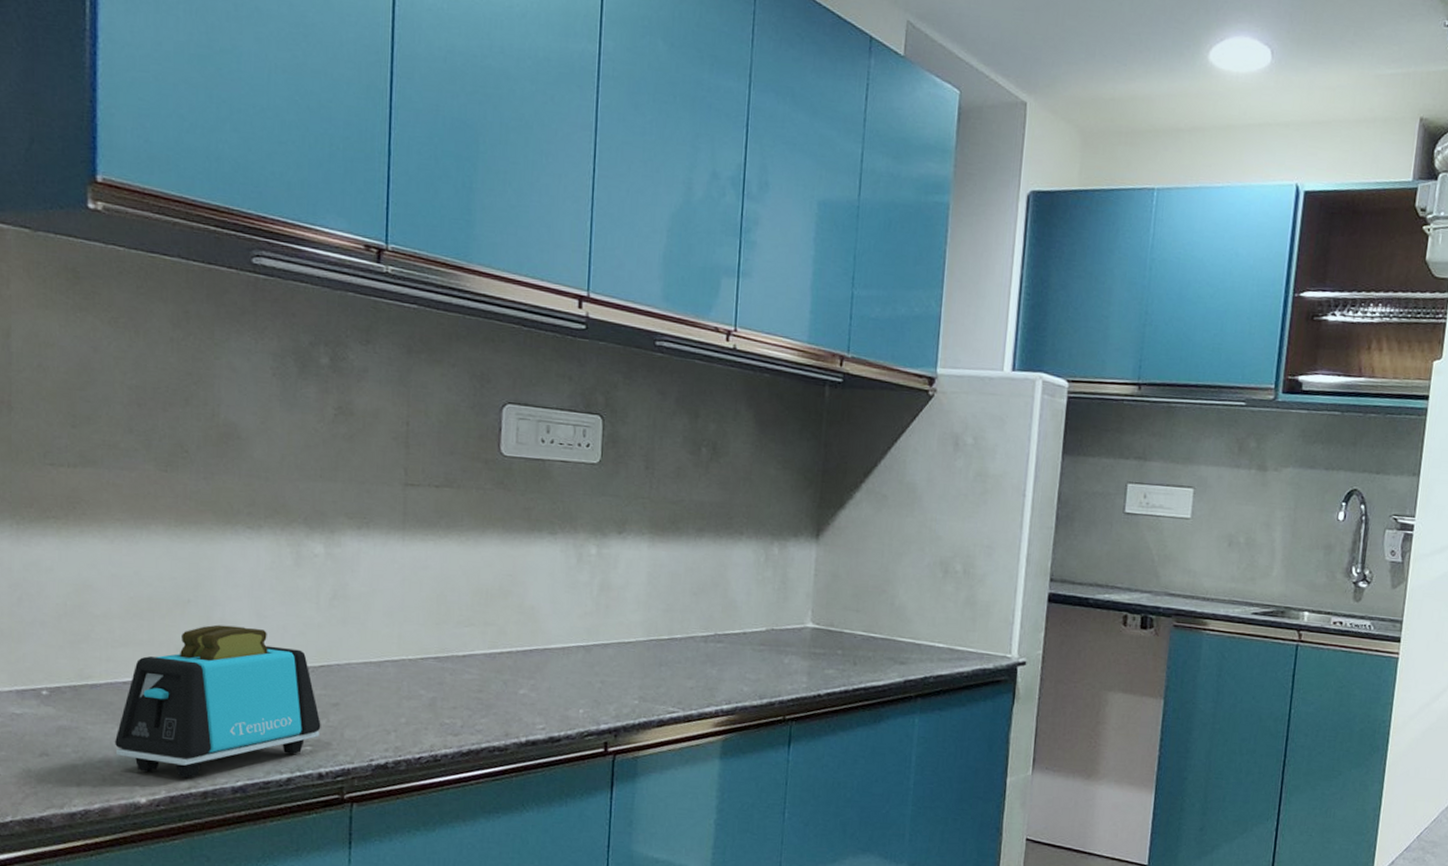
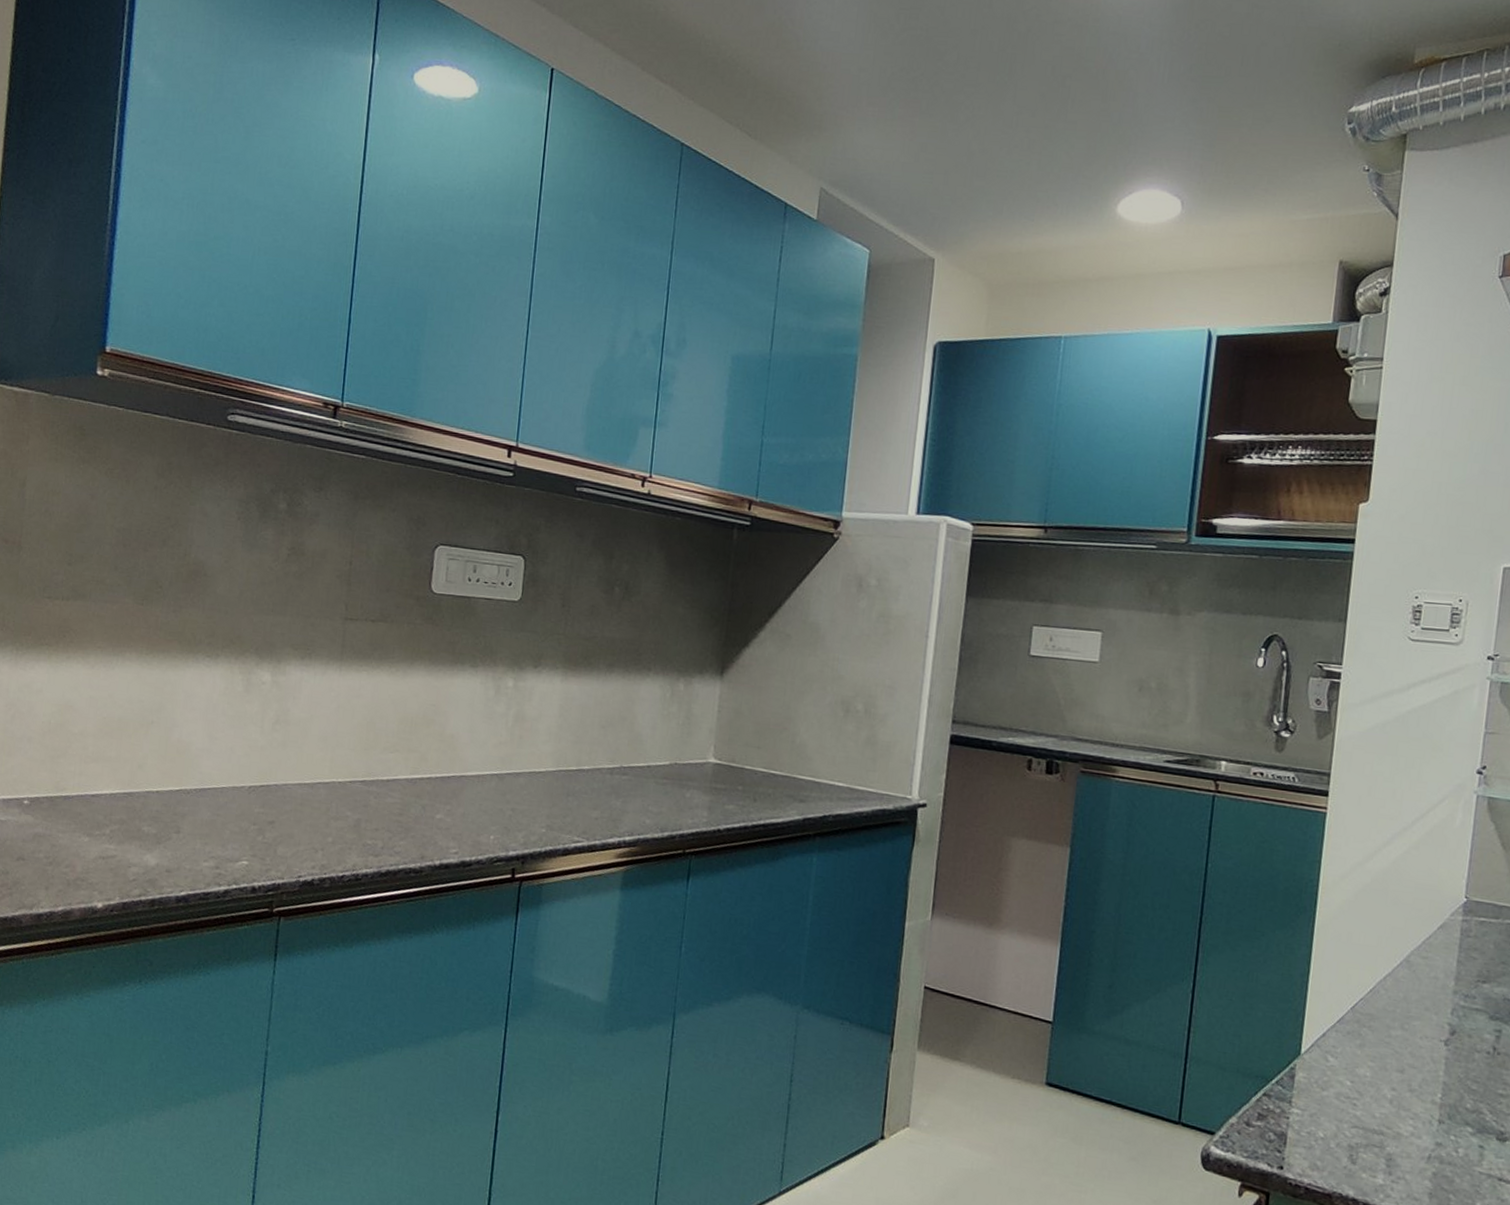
toaster: present [115,624,321,778] -> none [80,744,258,886]

